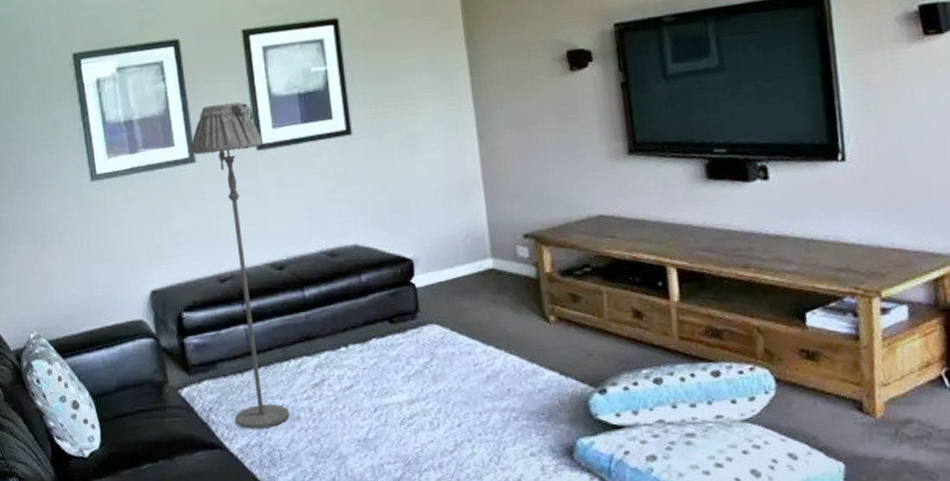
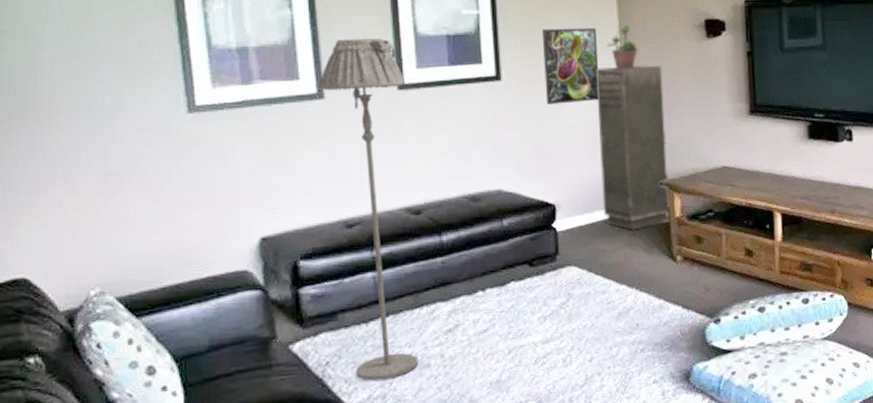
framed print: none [388,72,451,156] -> present [541,28,599,104]
storage cabinet: none [447,107,540,287] -> present [595,65,671,231]
potted plant: none [457,65,493,114] -> present [607,24,639,70]

